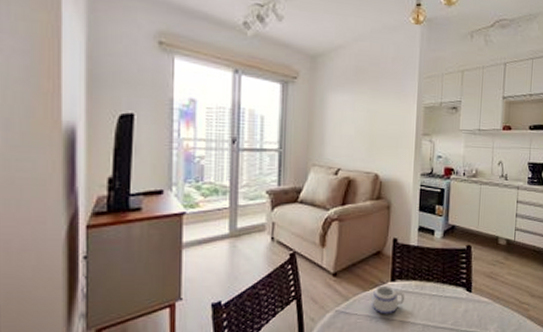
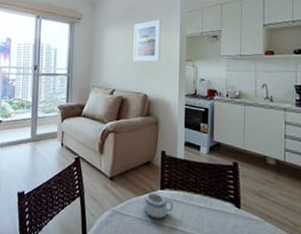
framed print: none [363,84,397,136] -> present [133,19,162,62]

